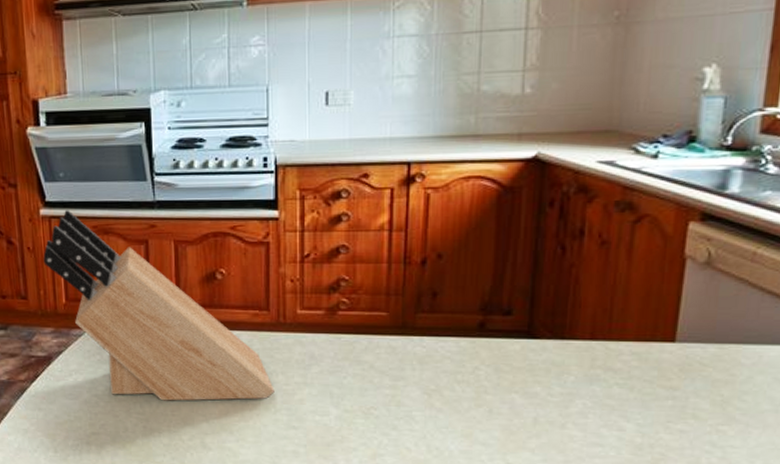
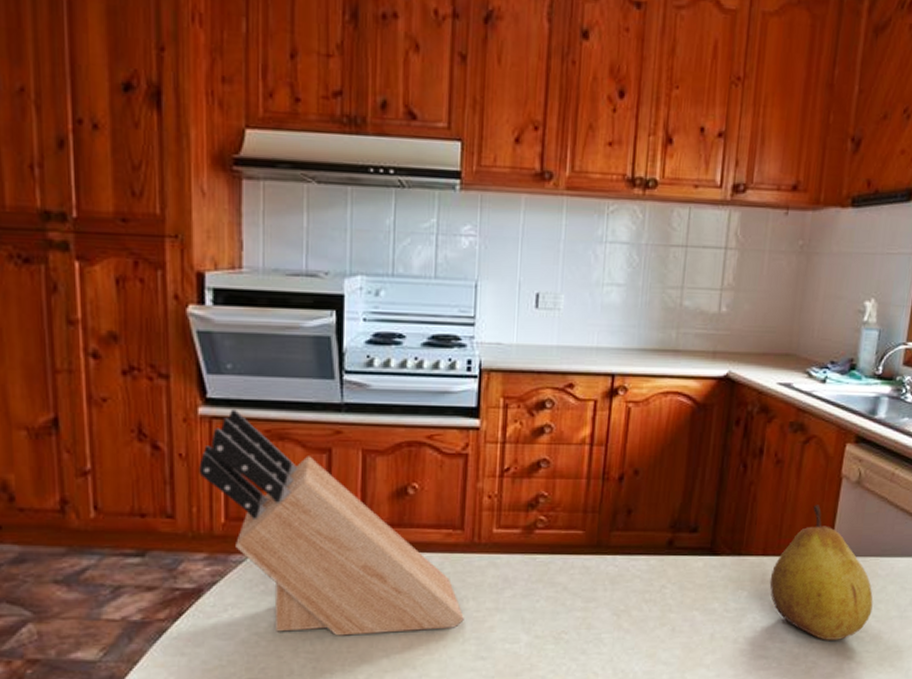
fruit: none [601,287,737,432] -> present [769,505,873,640]

